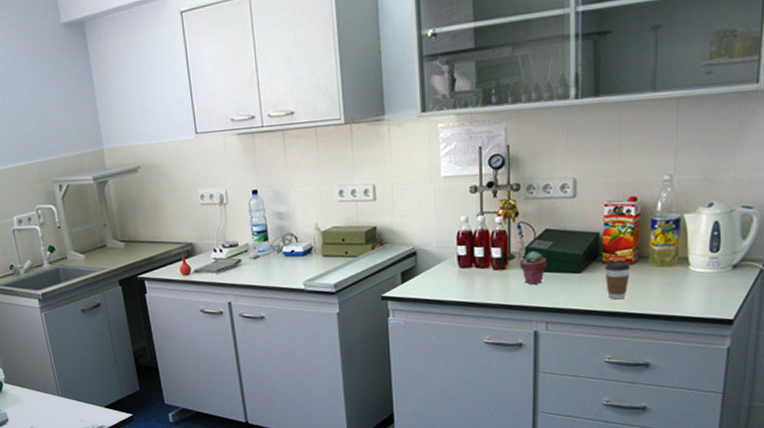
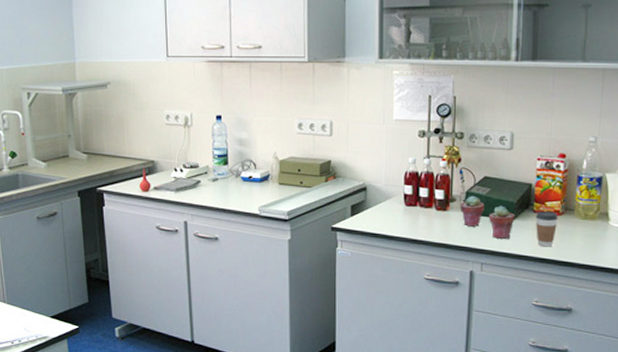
potted succulent: none [553,259,582,295] -> present [489,206,515,239]

